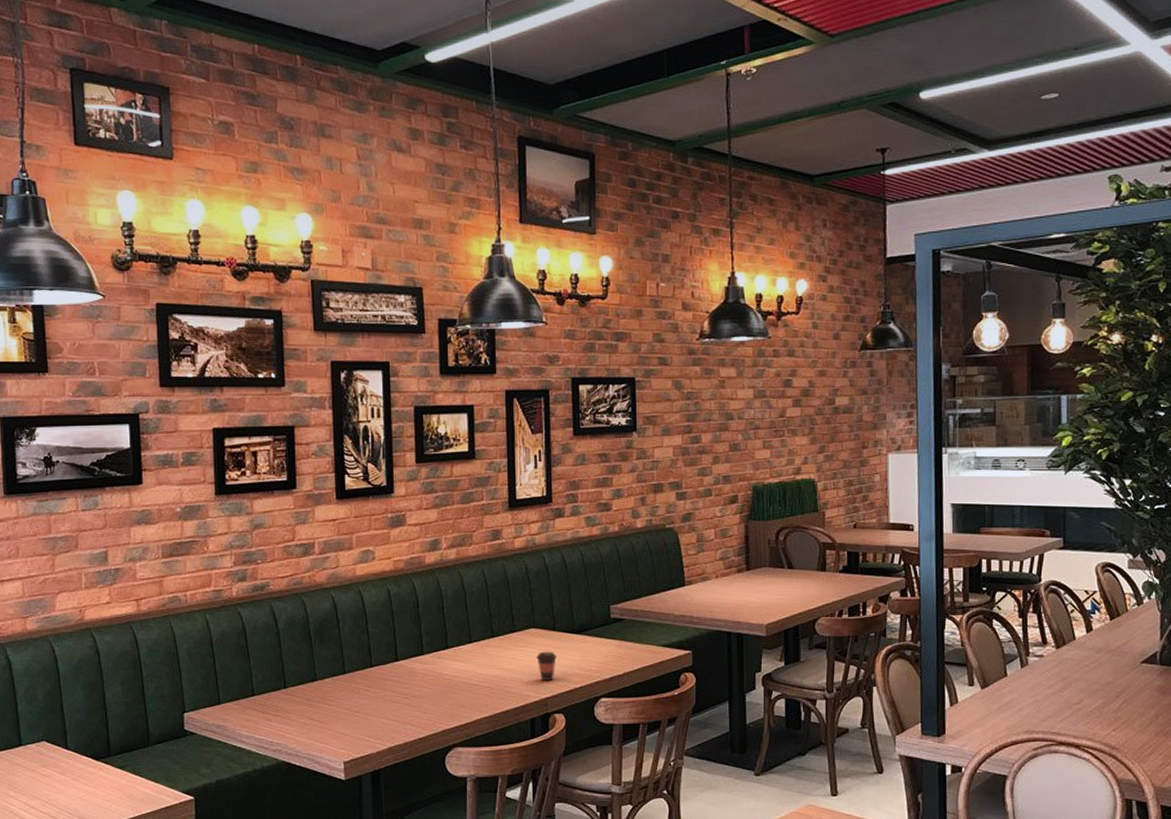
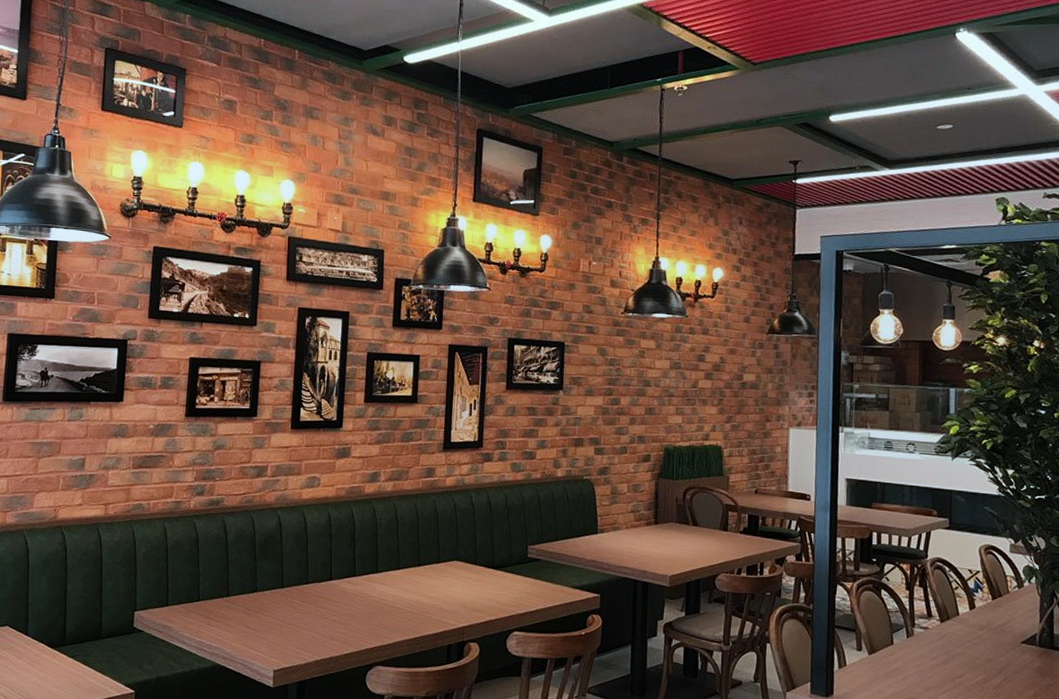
coffee cup: present [536,651,557,681] -> none [457,583,476,611]

